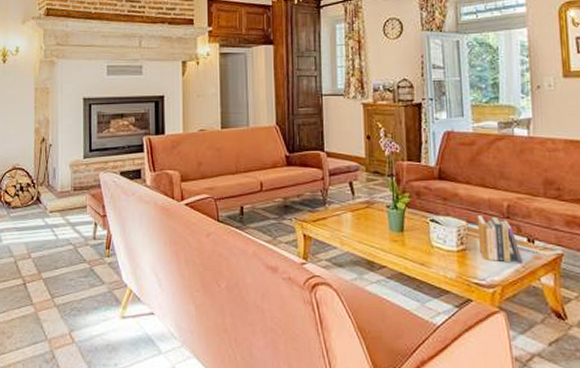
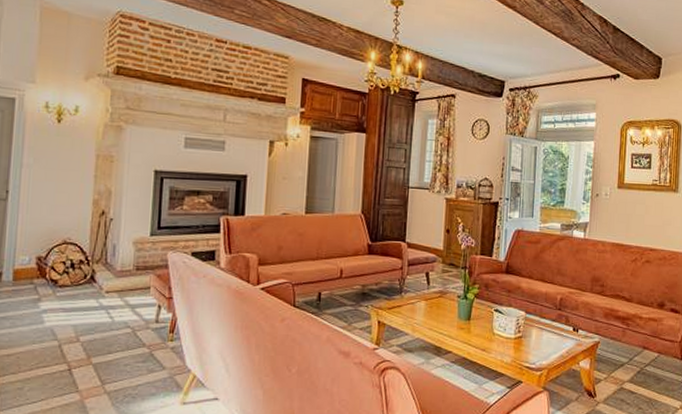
books: present [477,216,524,263] -> none [532,307,568,349]

